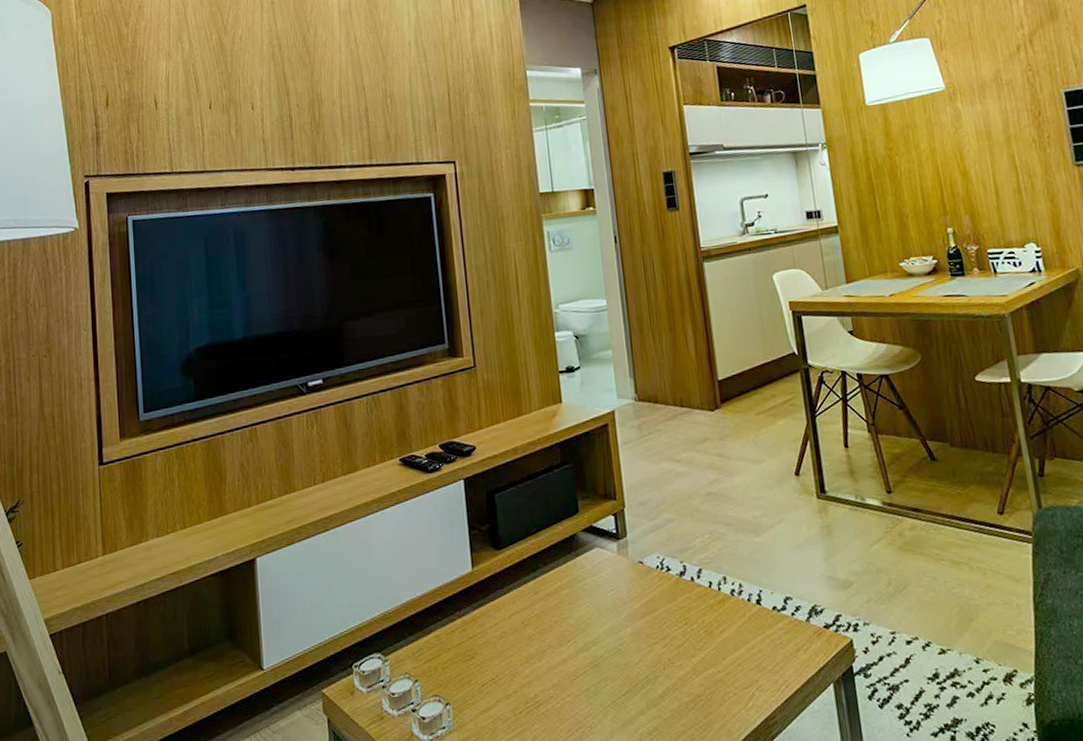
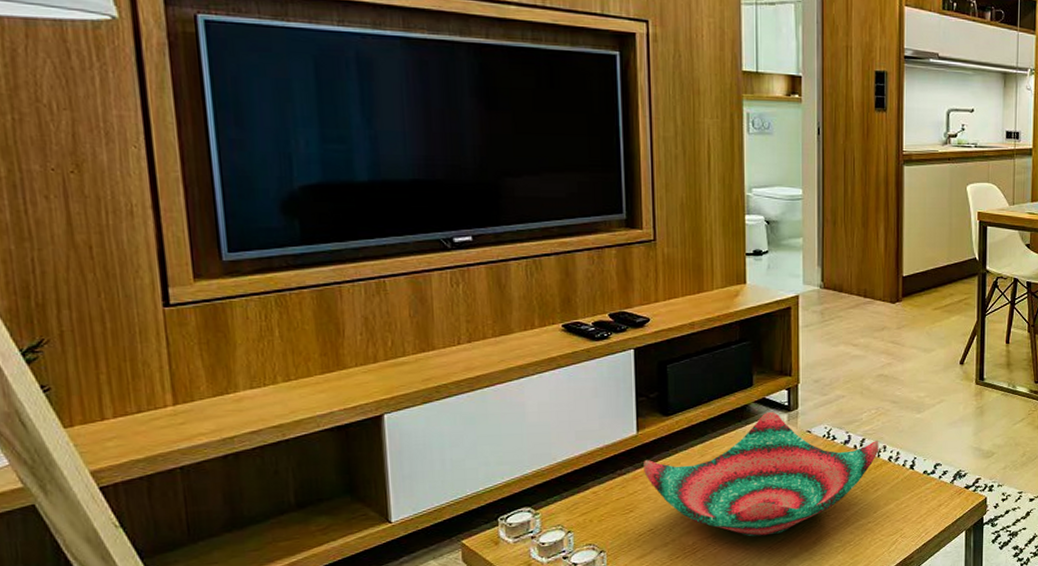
decorative bowl: none [480,541,719,689] -> present [644,412,879,537]

